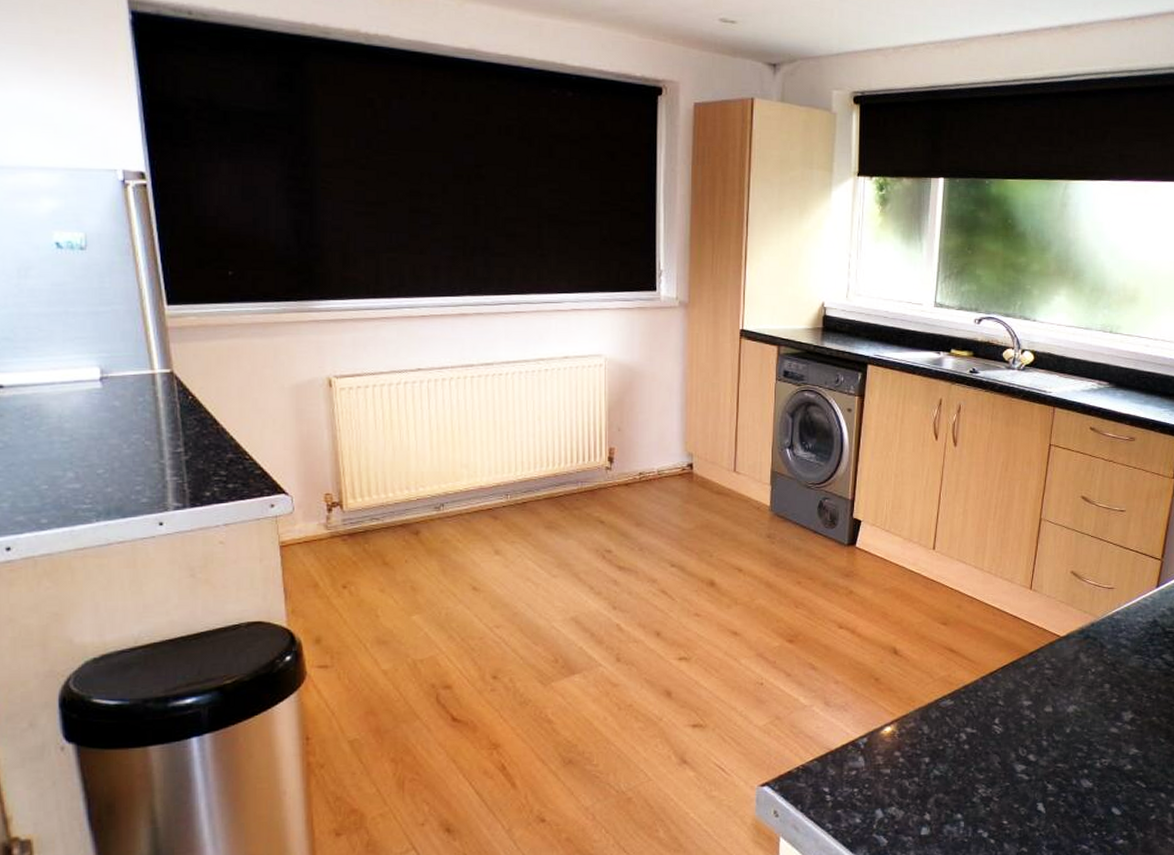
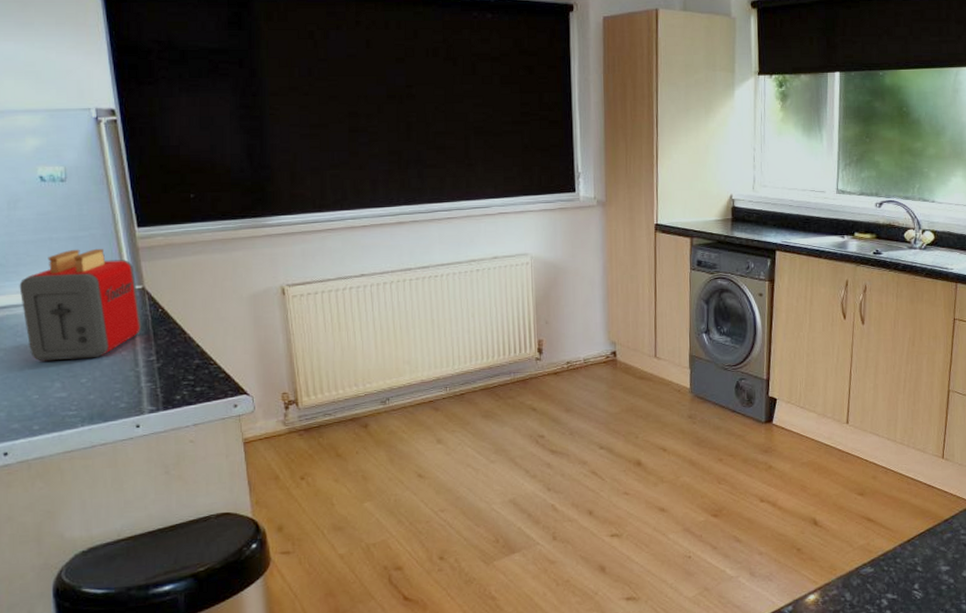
toaster: none [28,325,169,448] -> present [19,248,142,362]

